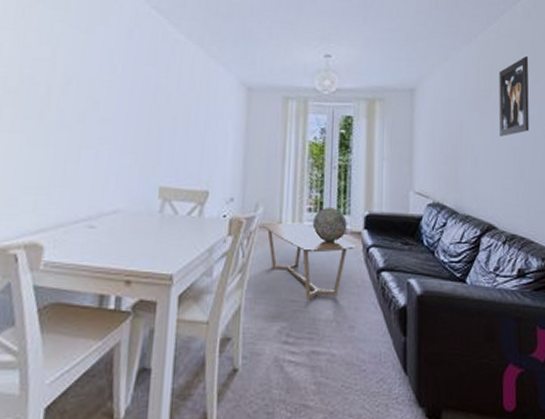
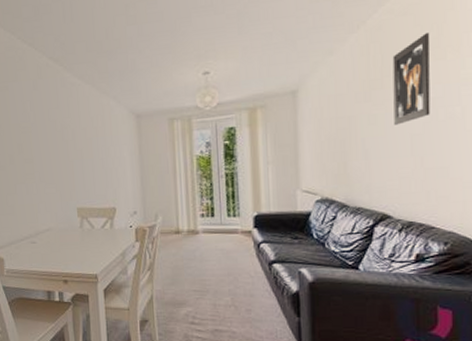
coffee table: present [263,222,355,300] -> none [163,227,247,289]
decorative sphere: present [312,206,347,242] -> none [206,211,238,242]

